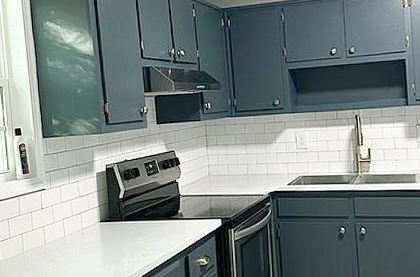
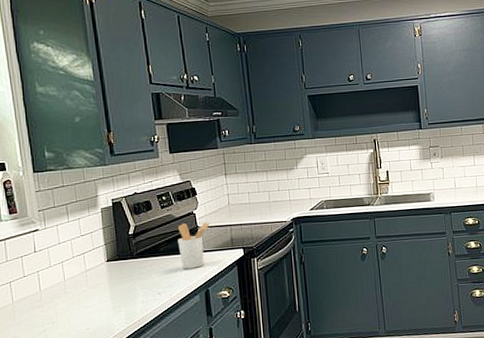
utensil holder: none [162,190,191,235] -> present [178,222,210,269]

